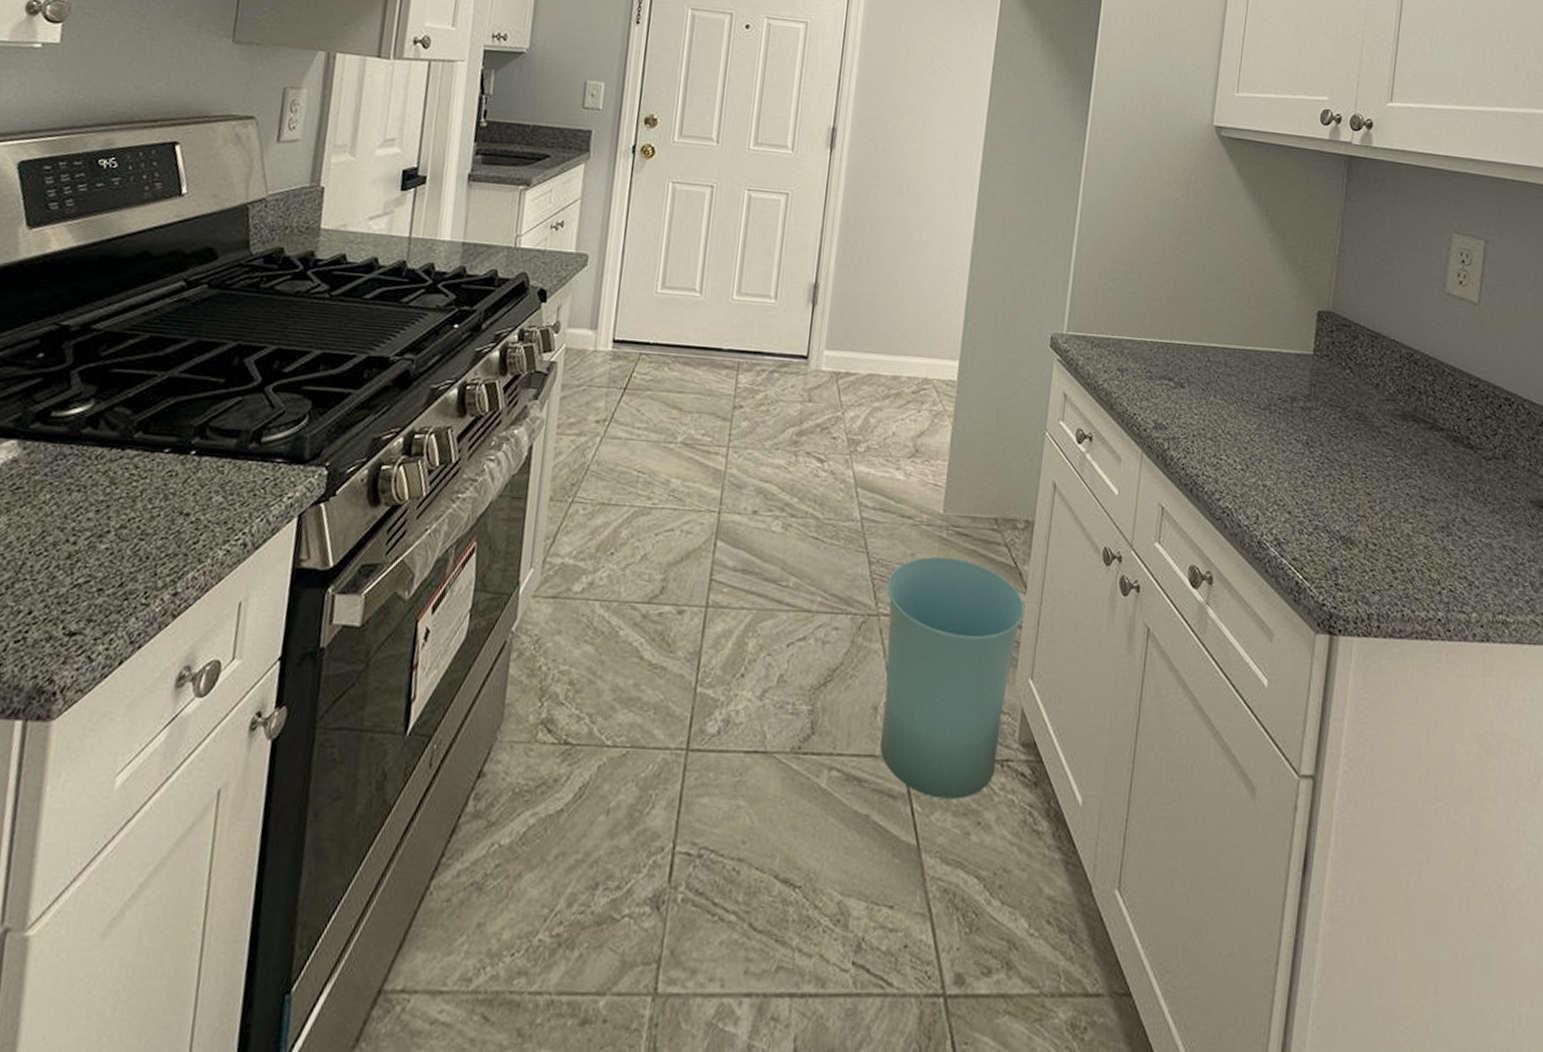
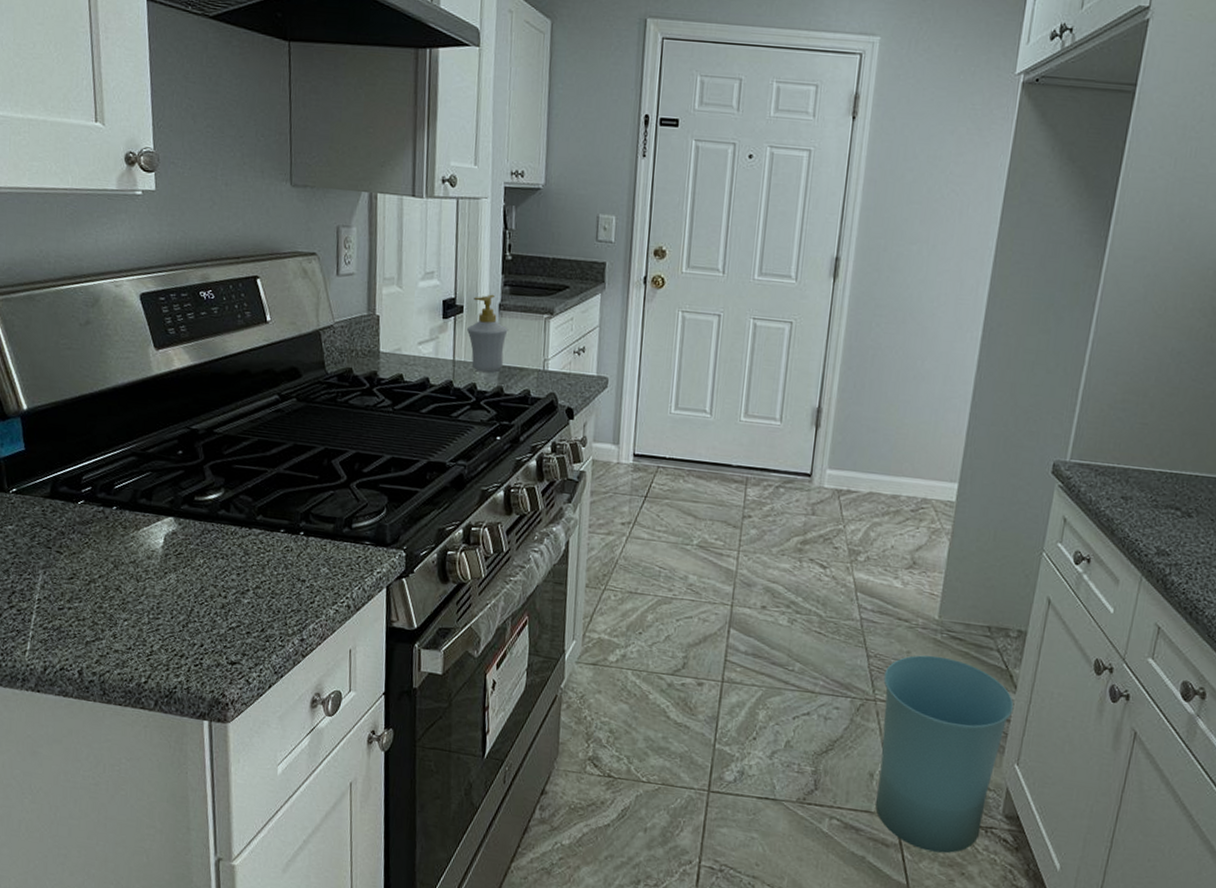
soap bottle: none [429,163,477,252] -> present [467,294,508,373]

